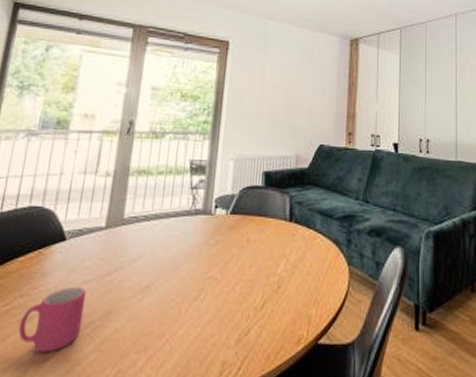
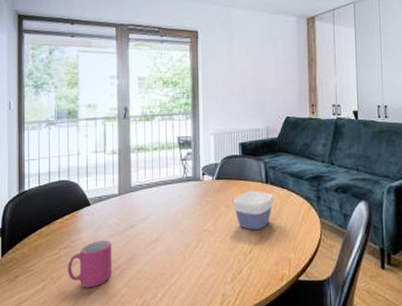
bowl: none [247,231,298,279] -> present [232,191,274,230]

